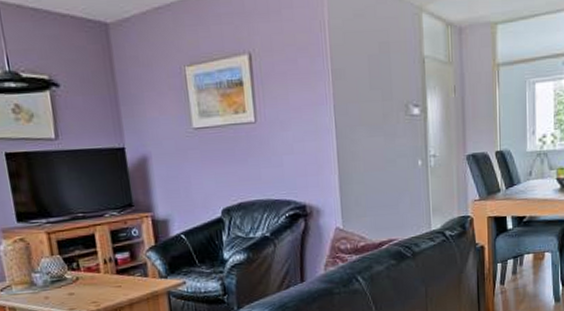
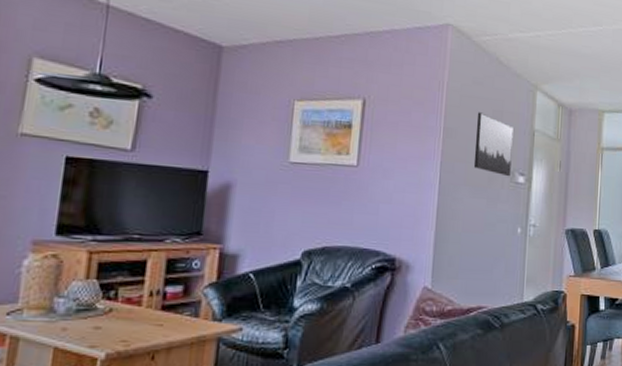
wall art: none [363,47,405,111] -> present [473,112,514,177]

